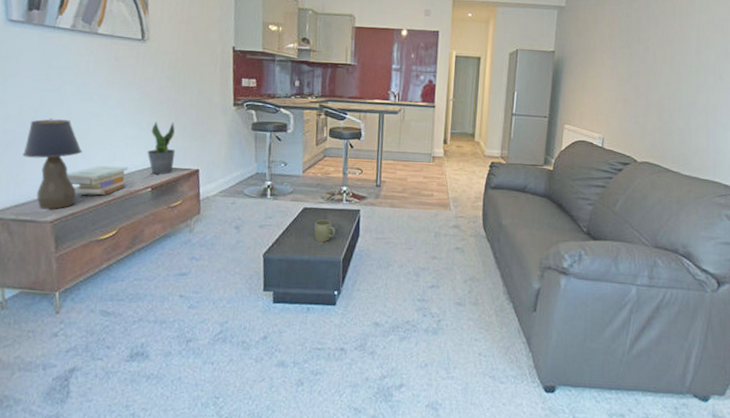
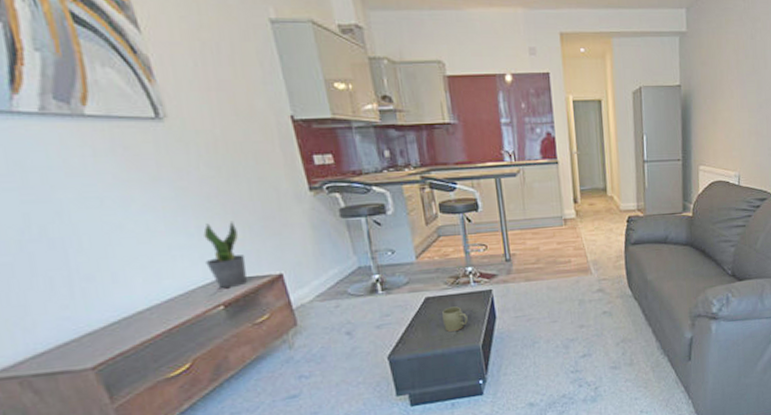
table lamp: present [22,118,83,210] -> none [17,237,121,356]
books: present [66,165,129,196] -> none [96,285,187,330]

